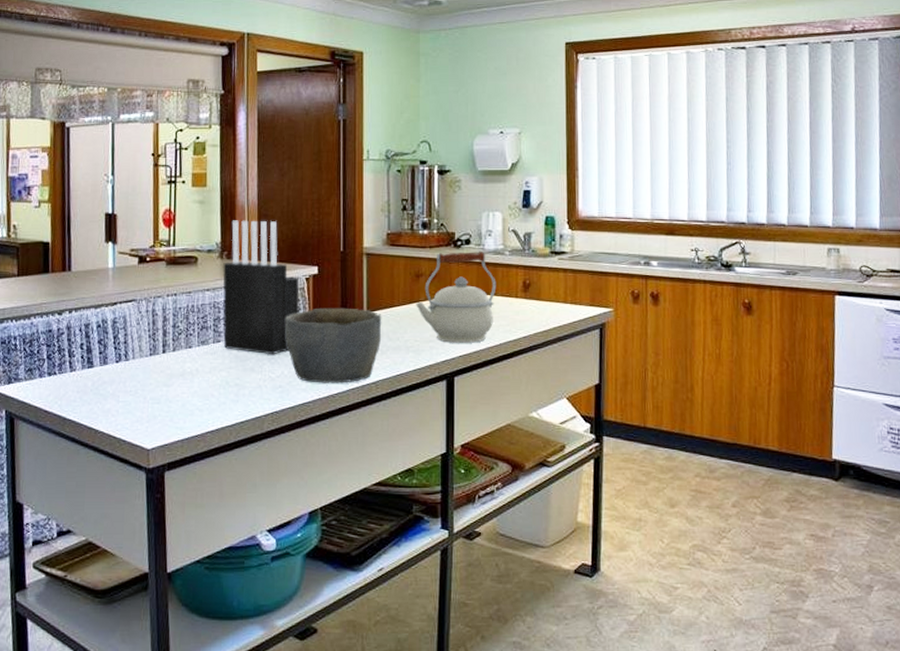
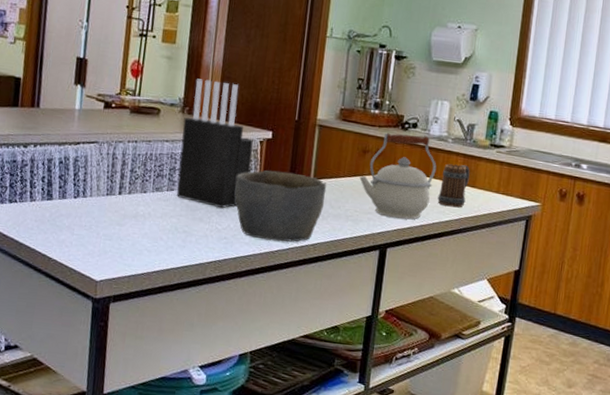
mug: none [502,278,533,324] -> present [437,163,470,208]

